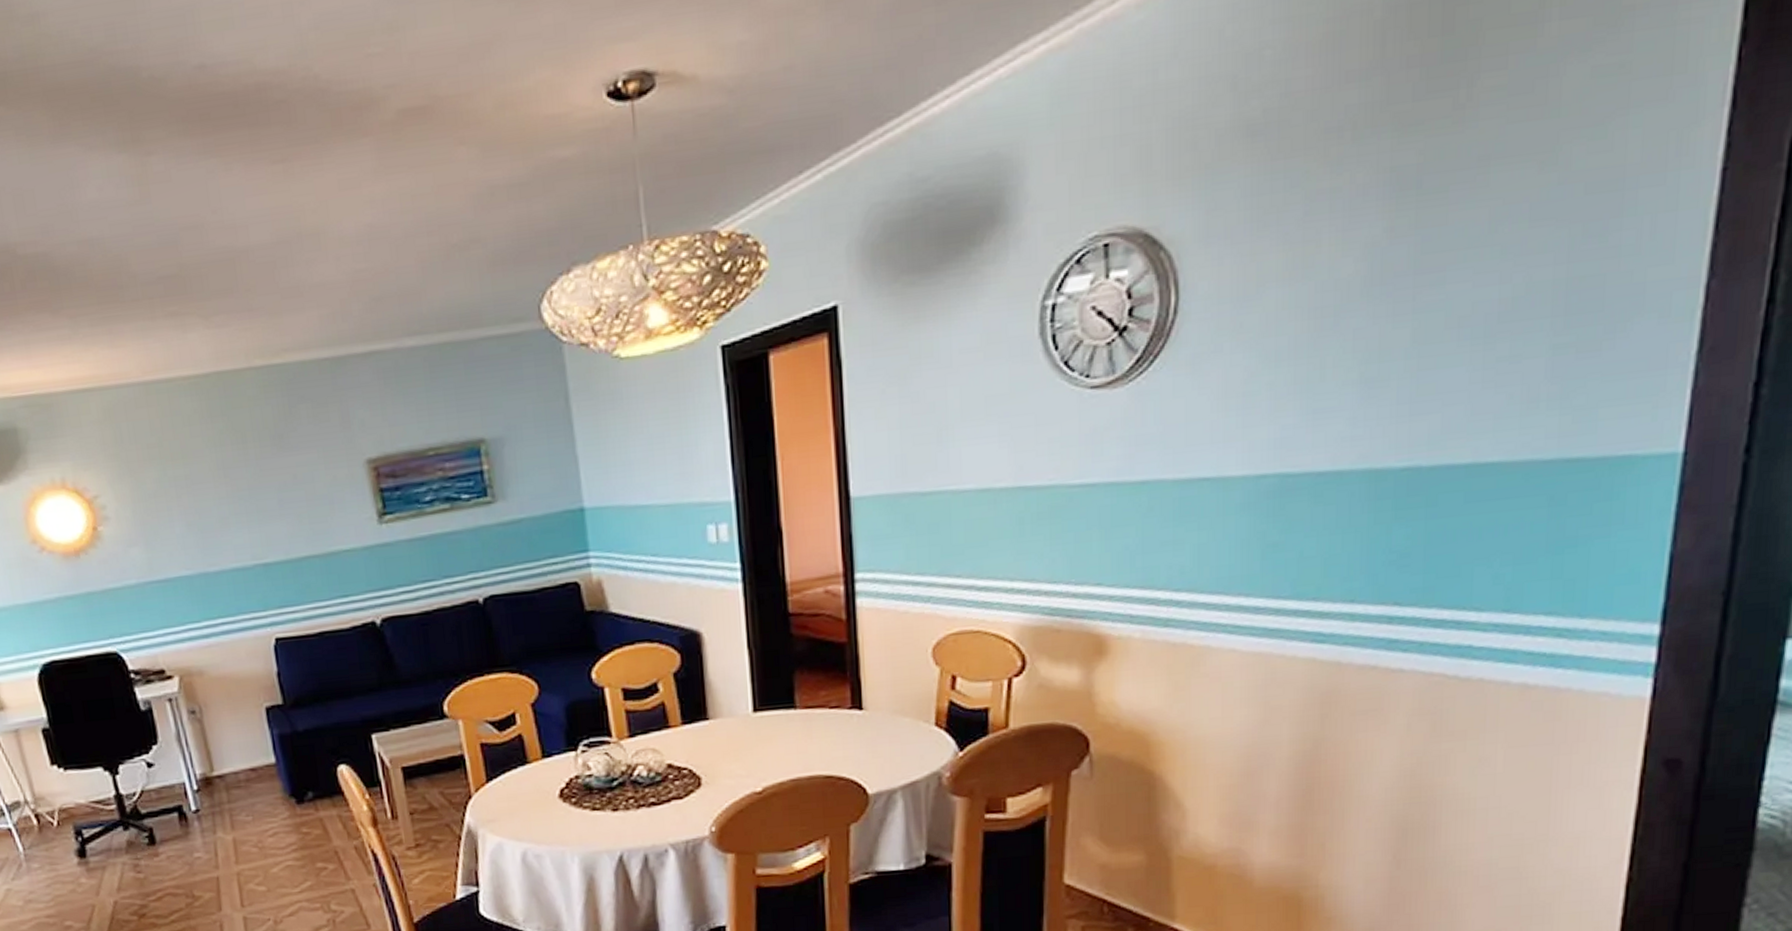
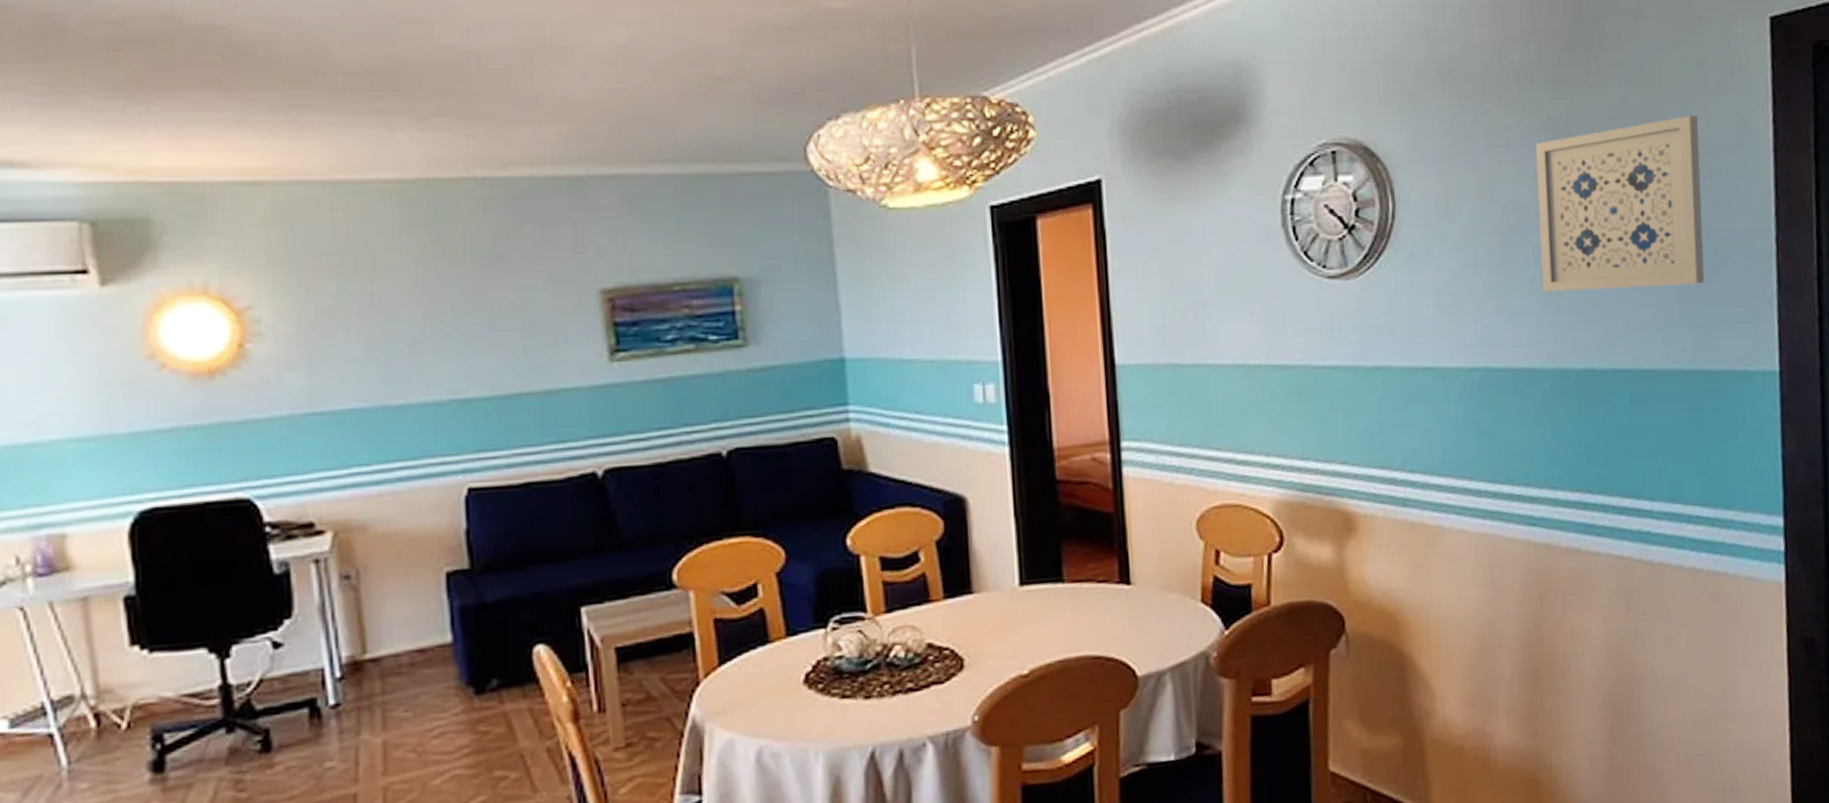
wall art: none [1361,139,1611,383] -> present [1535,115,1705,293]

